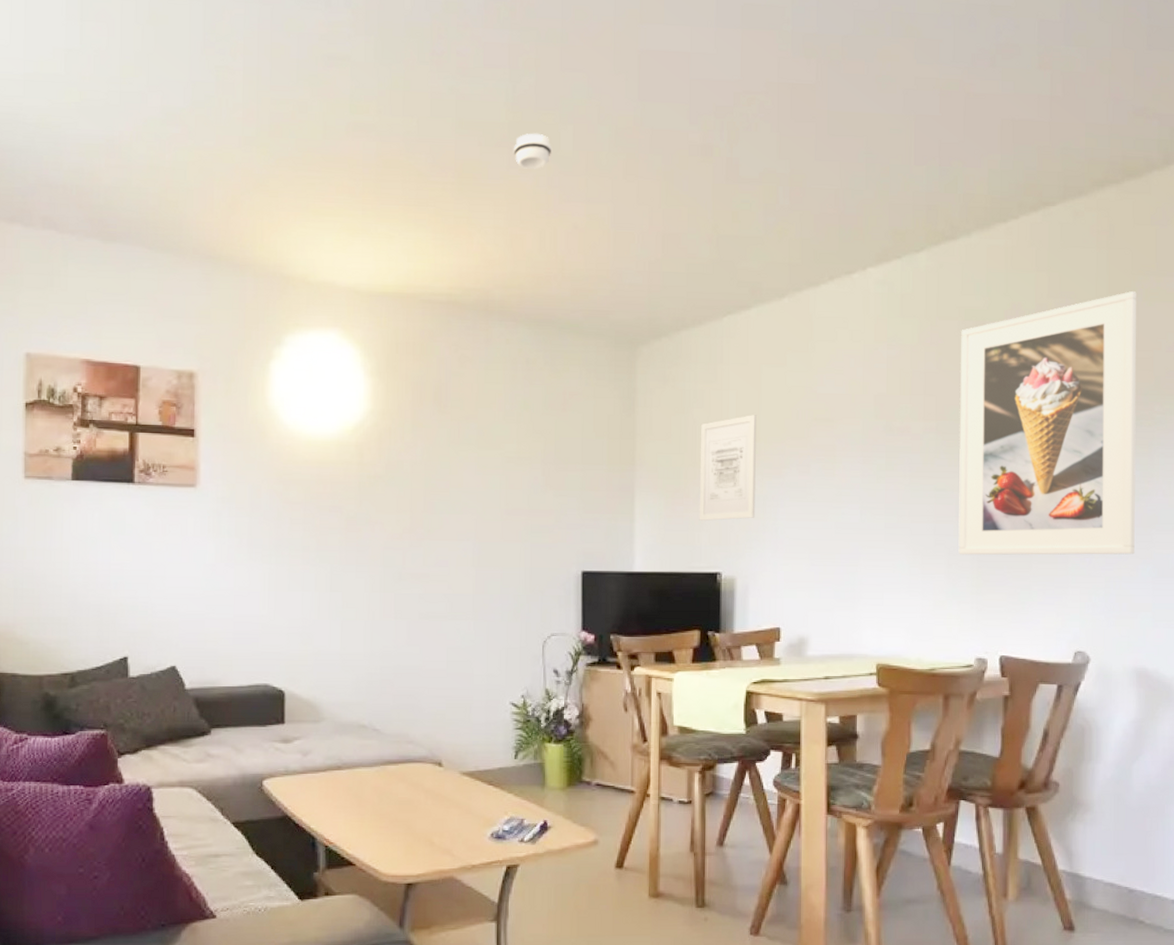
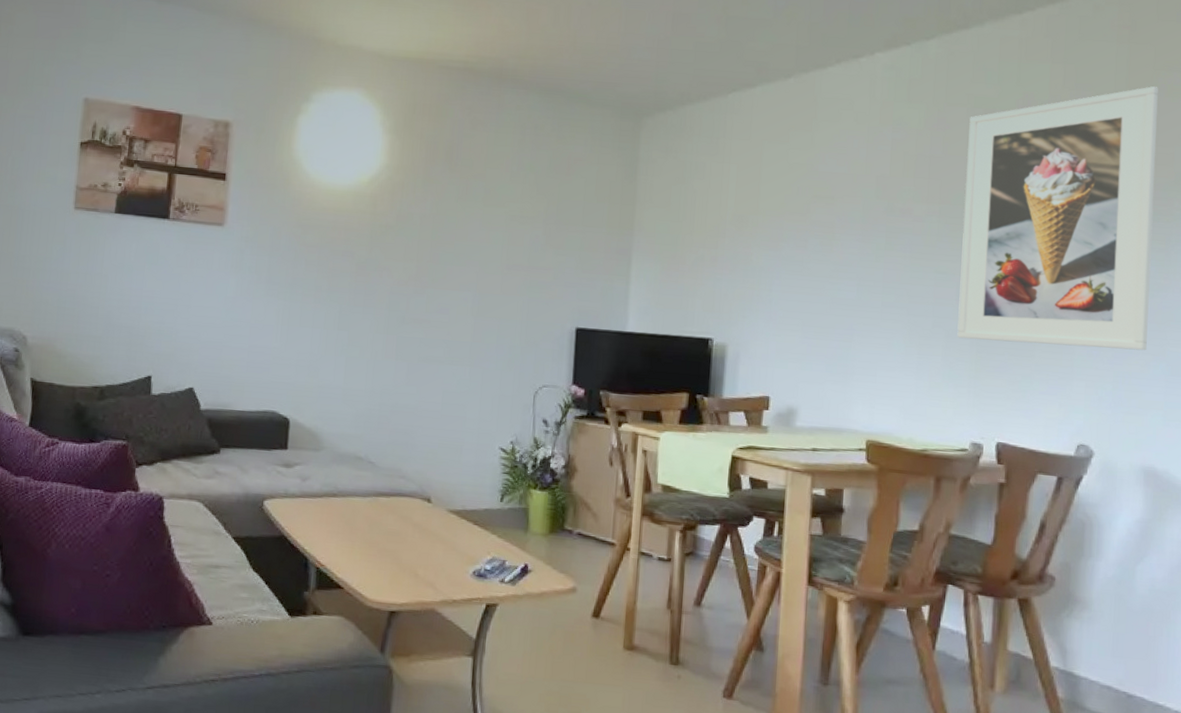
wall art: present [699,415,757,521] -> none [693,188,756,289]

